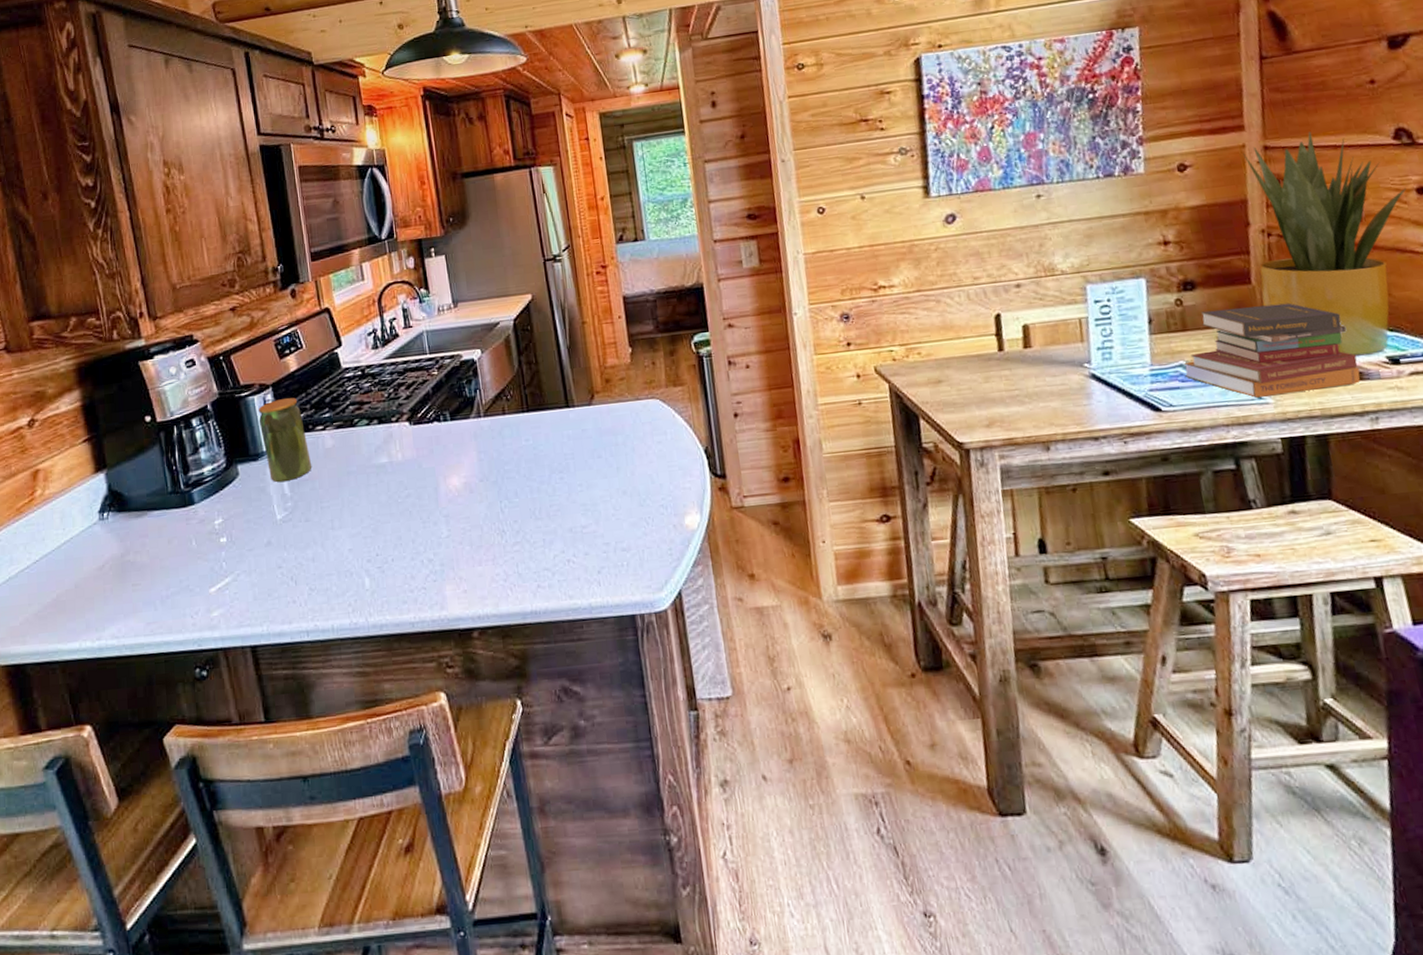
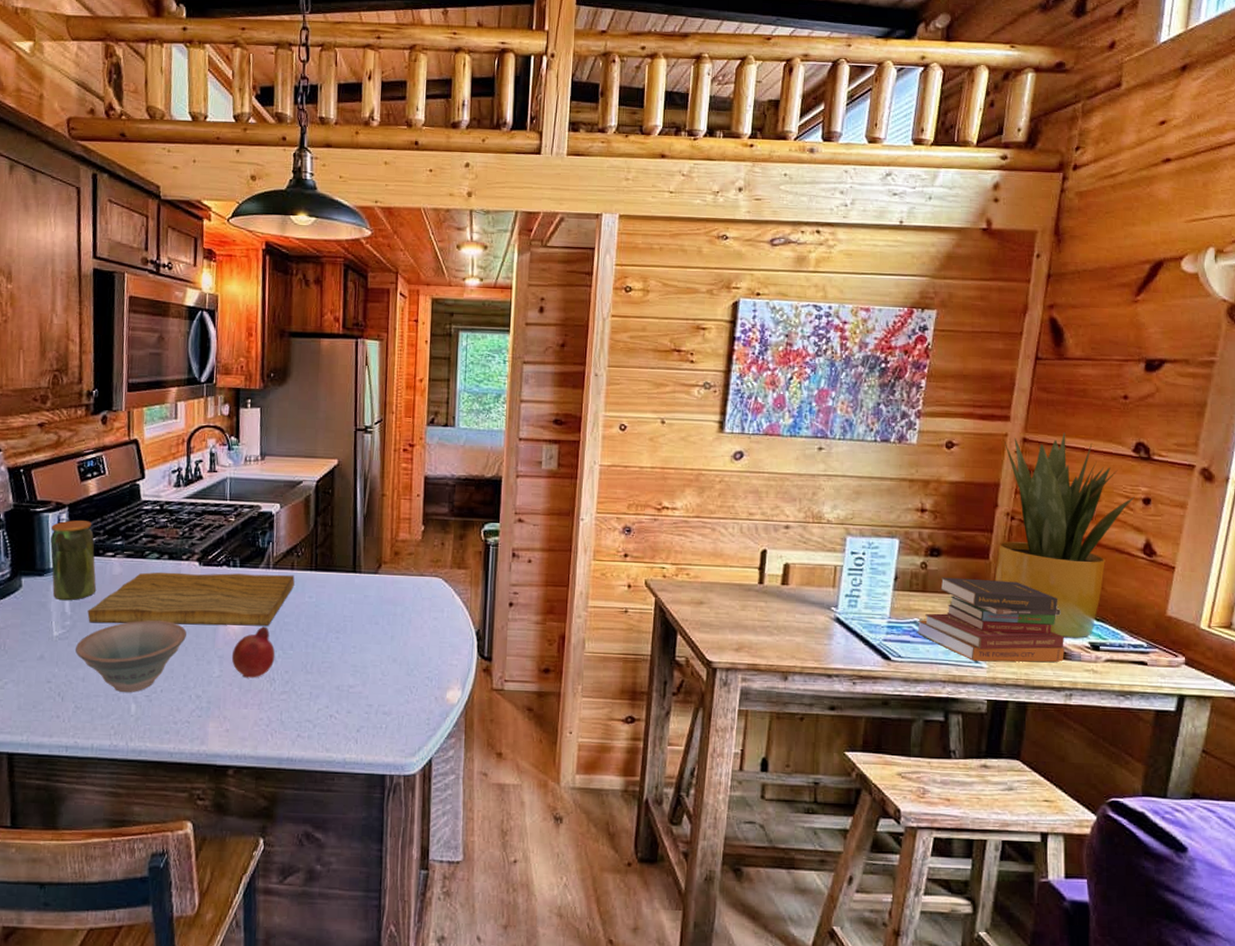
bowl: none [300,487,409,567] -> present [75,620,187,692]
cutting board: none [307,420,509,501] -> present [87,572,295,626]
fruit: none [457,477,502,534] -> present [231,626,275,678]

